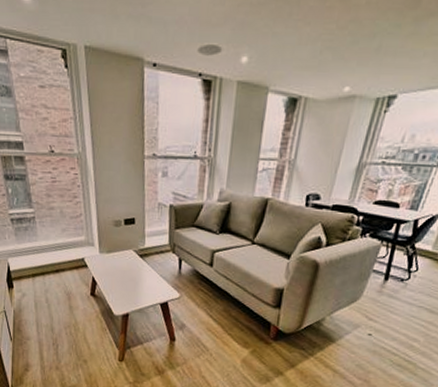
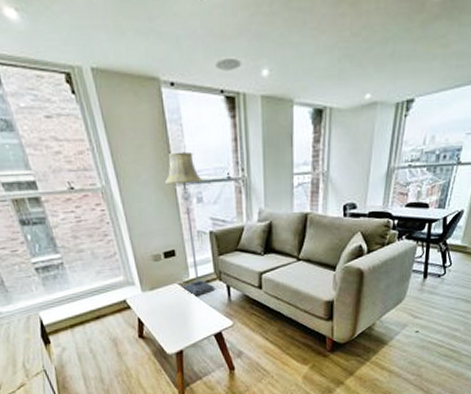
floor lamp: none [134,127,170,266] -> present [164,151,214,298]

